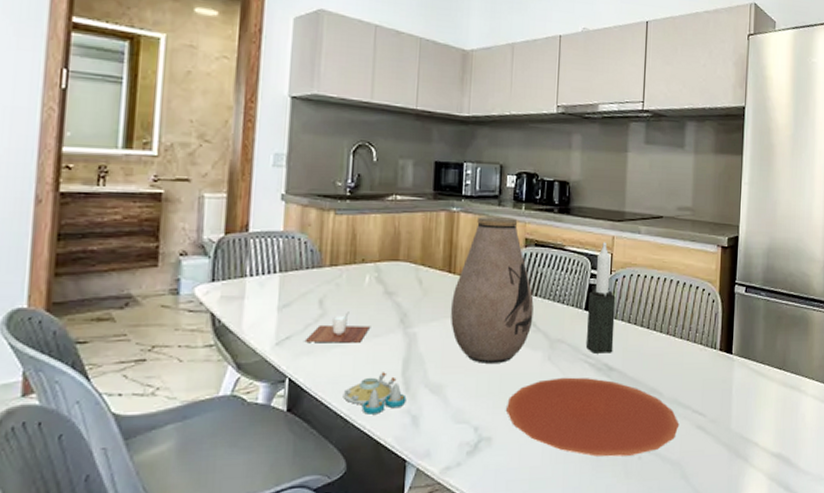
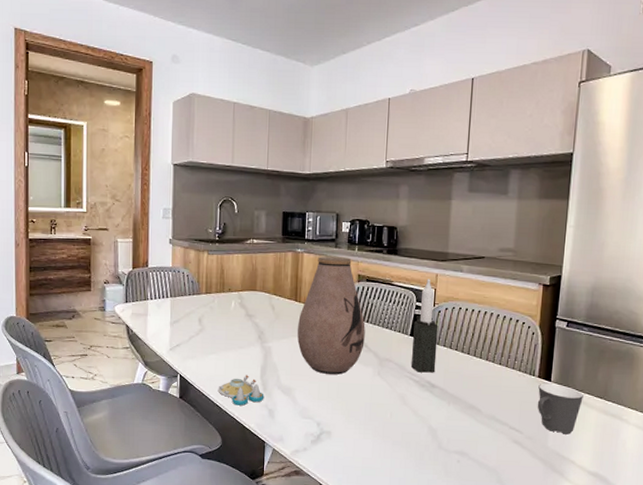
cup: present [304,312,370,343] -> none [189,328,236,352]
plate: present [506,377,679,457] -> none [343,390,497,459]
cup: none [719,356,764,413] -> present [537,383,584,435]

